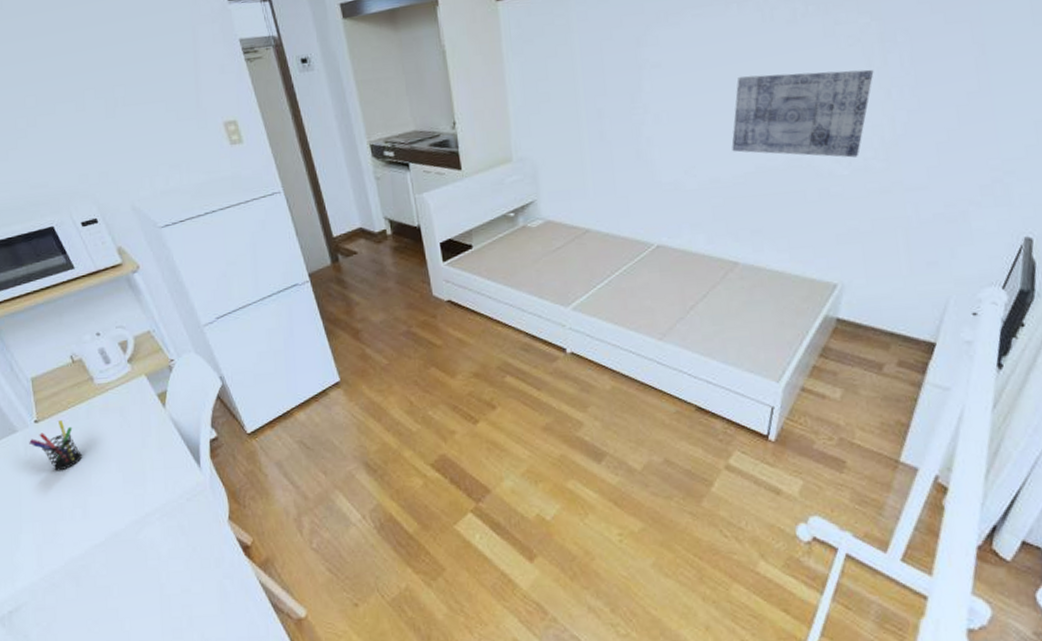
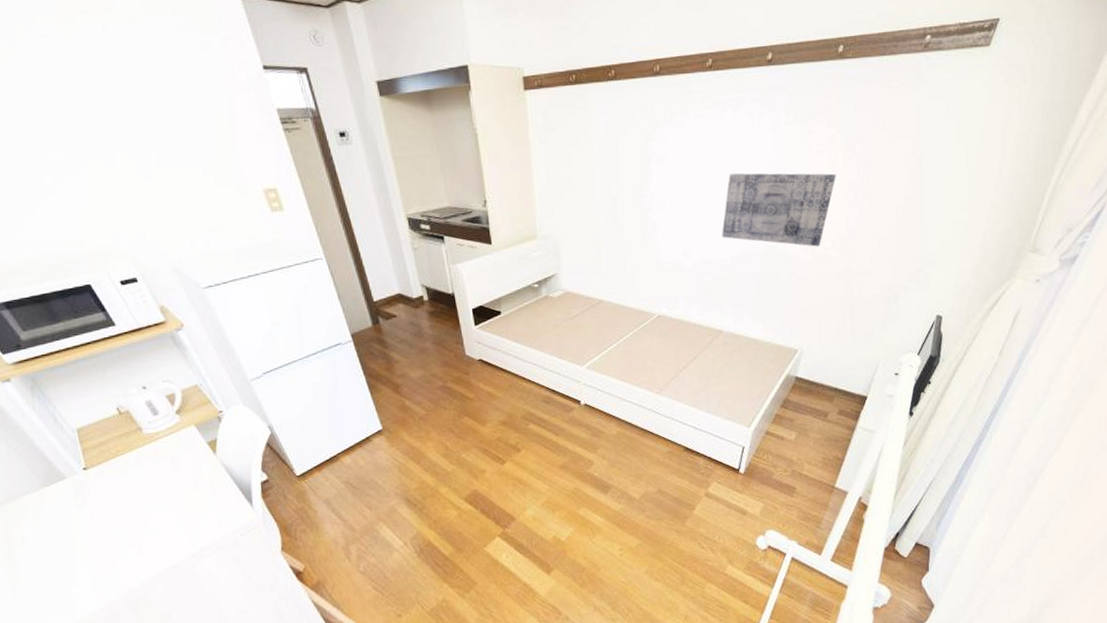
pen holder: present [29,420,83,471] -> none [79,467,136,514]

